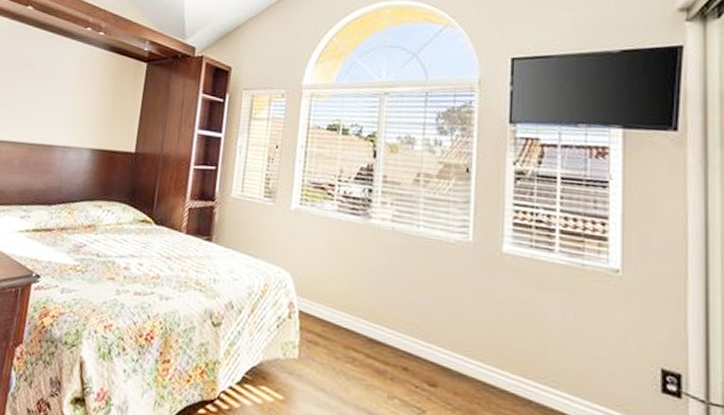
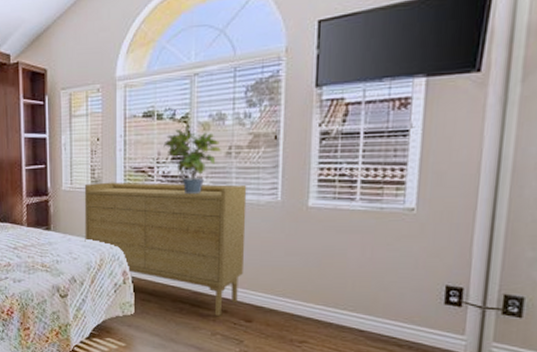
sideboard: none [249,193,436,374] -> present [84,182,247,316]
potted plant: none [347,145,410,222] -> present [163,125,222,195]

